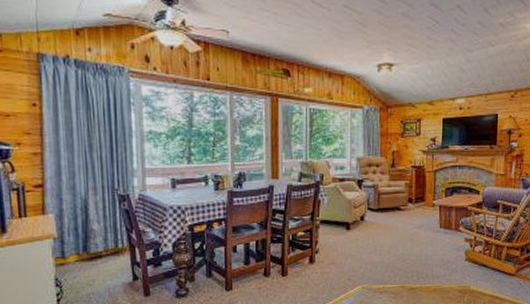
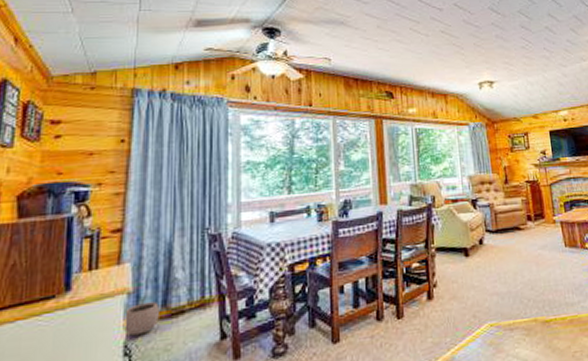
plant pot: none [52,241,81,272] -> present [123,296,159,336]

